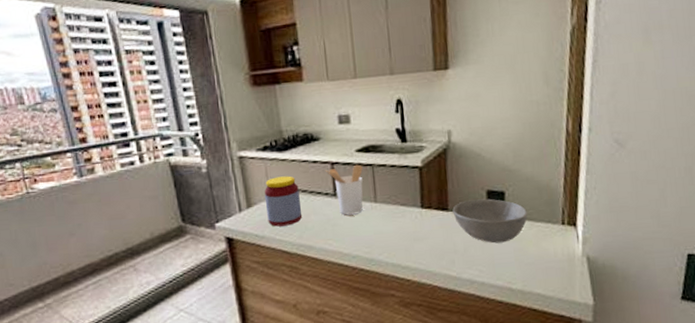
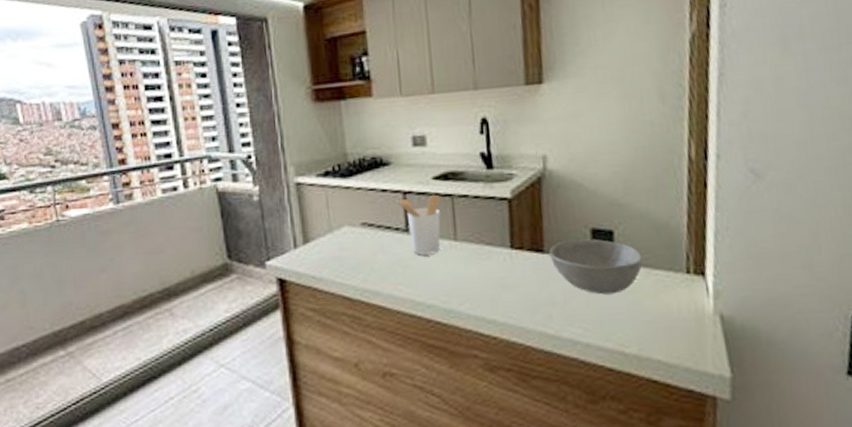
jar: present [264,176,303,227] -> none [324,206,368,267]

